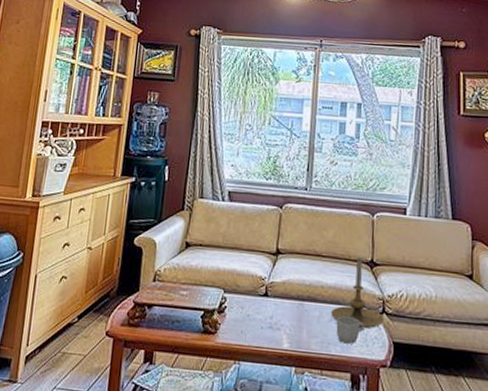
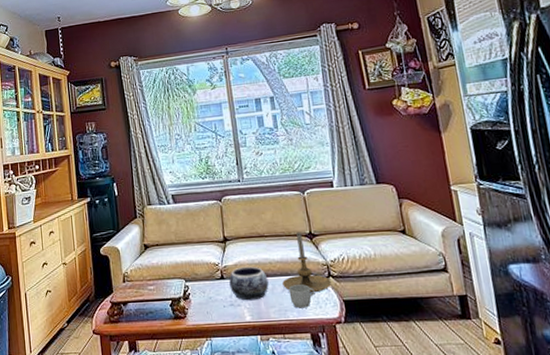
decorative bowl: none [272,286,316,327] -> present [229,266,269,301]

